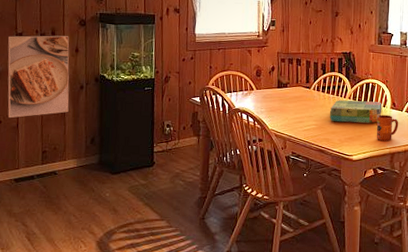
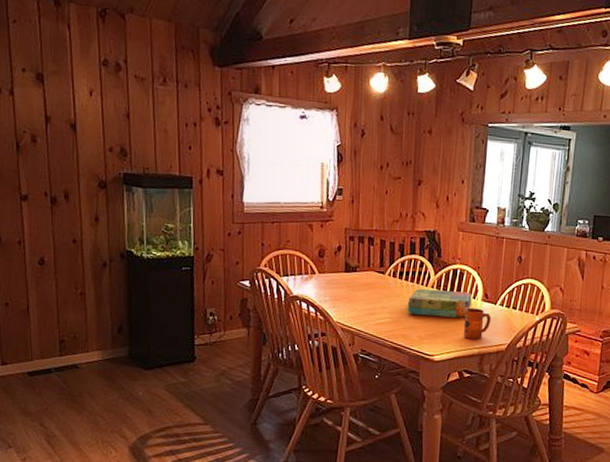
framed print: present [7,35,70,119] -> none [11,198,90,300]

